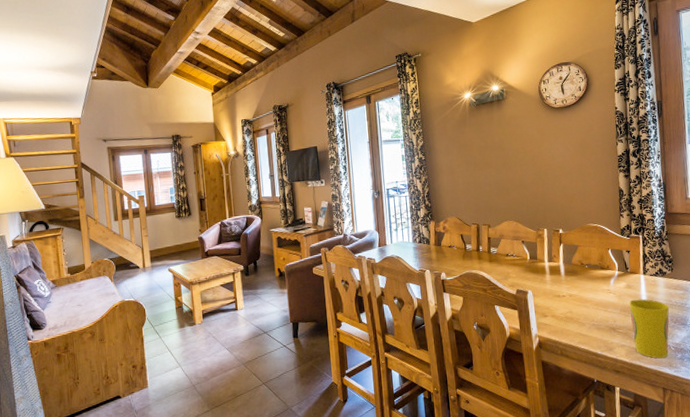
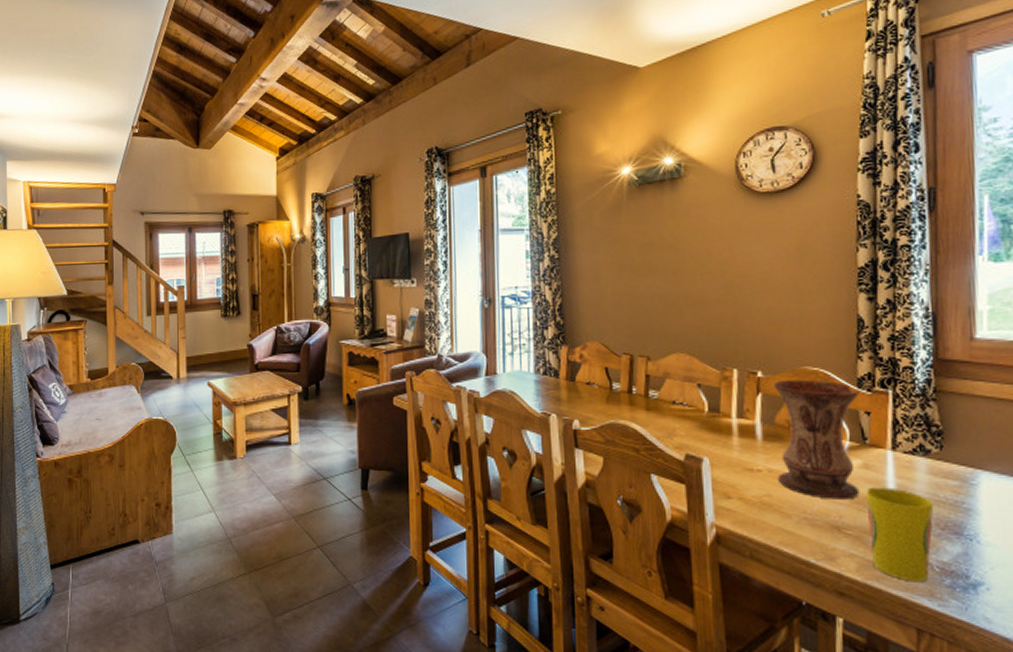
vase: none [570,232,626,311] -> present [774,379,860,500]

